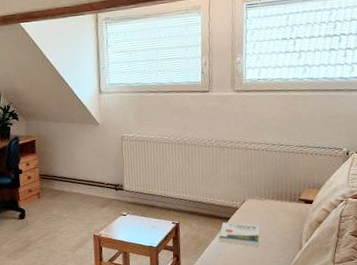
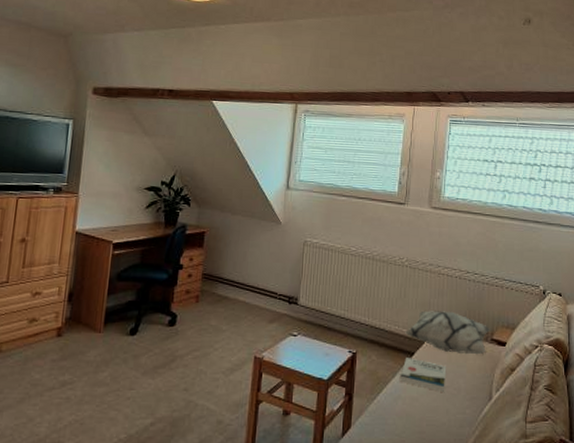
decorative pillow: none [220,180,297,215] -> present [405,311,490,355]

